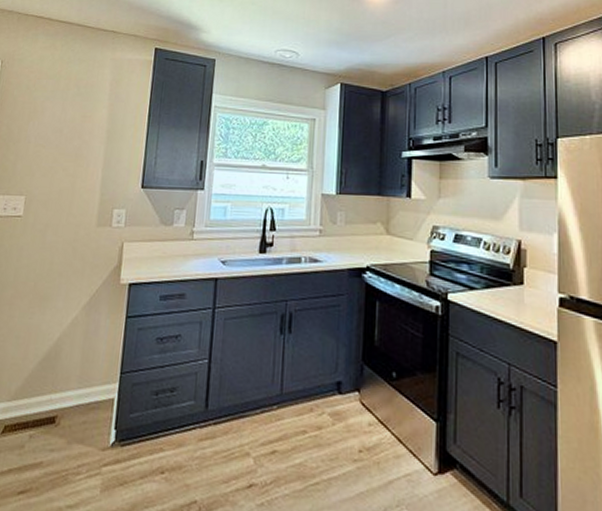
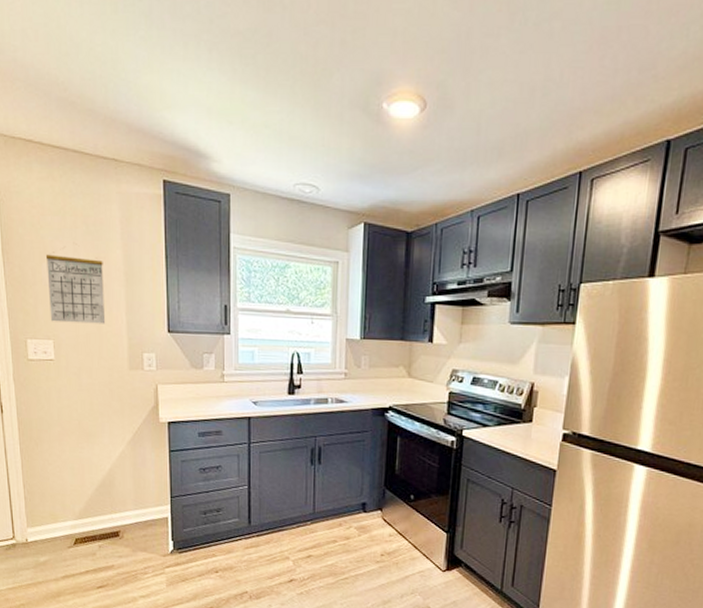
calendar: none [26,104,88,180] -> present [45,244,106,324]

